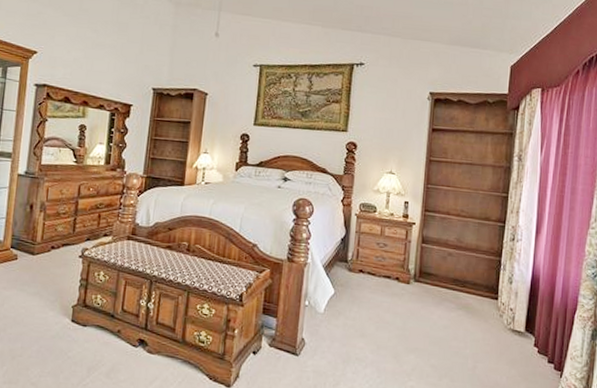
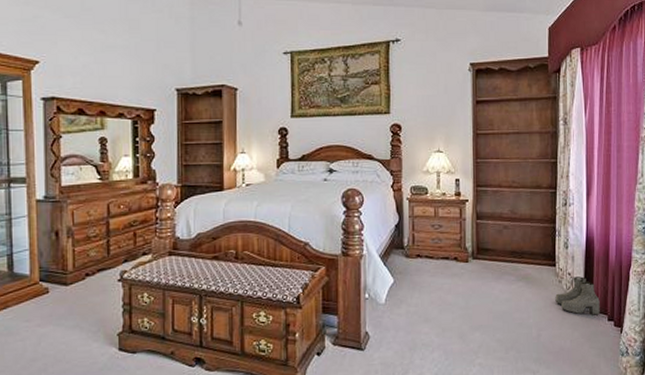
boots: none [494,313,541,356] -> present [555,276,600,315]

